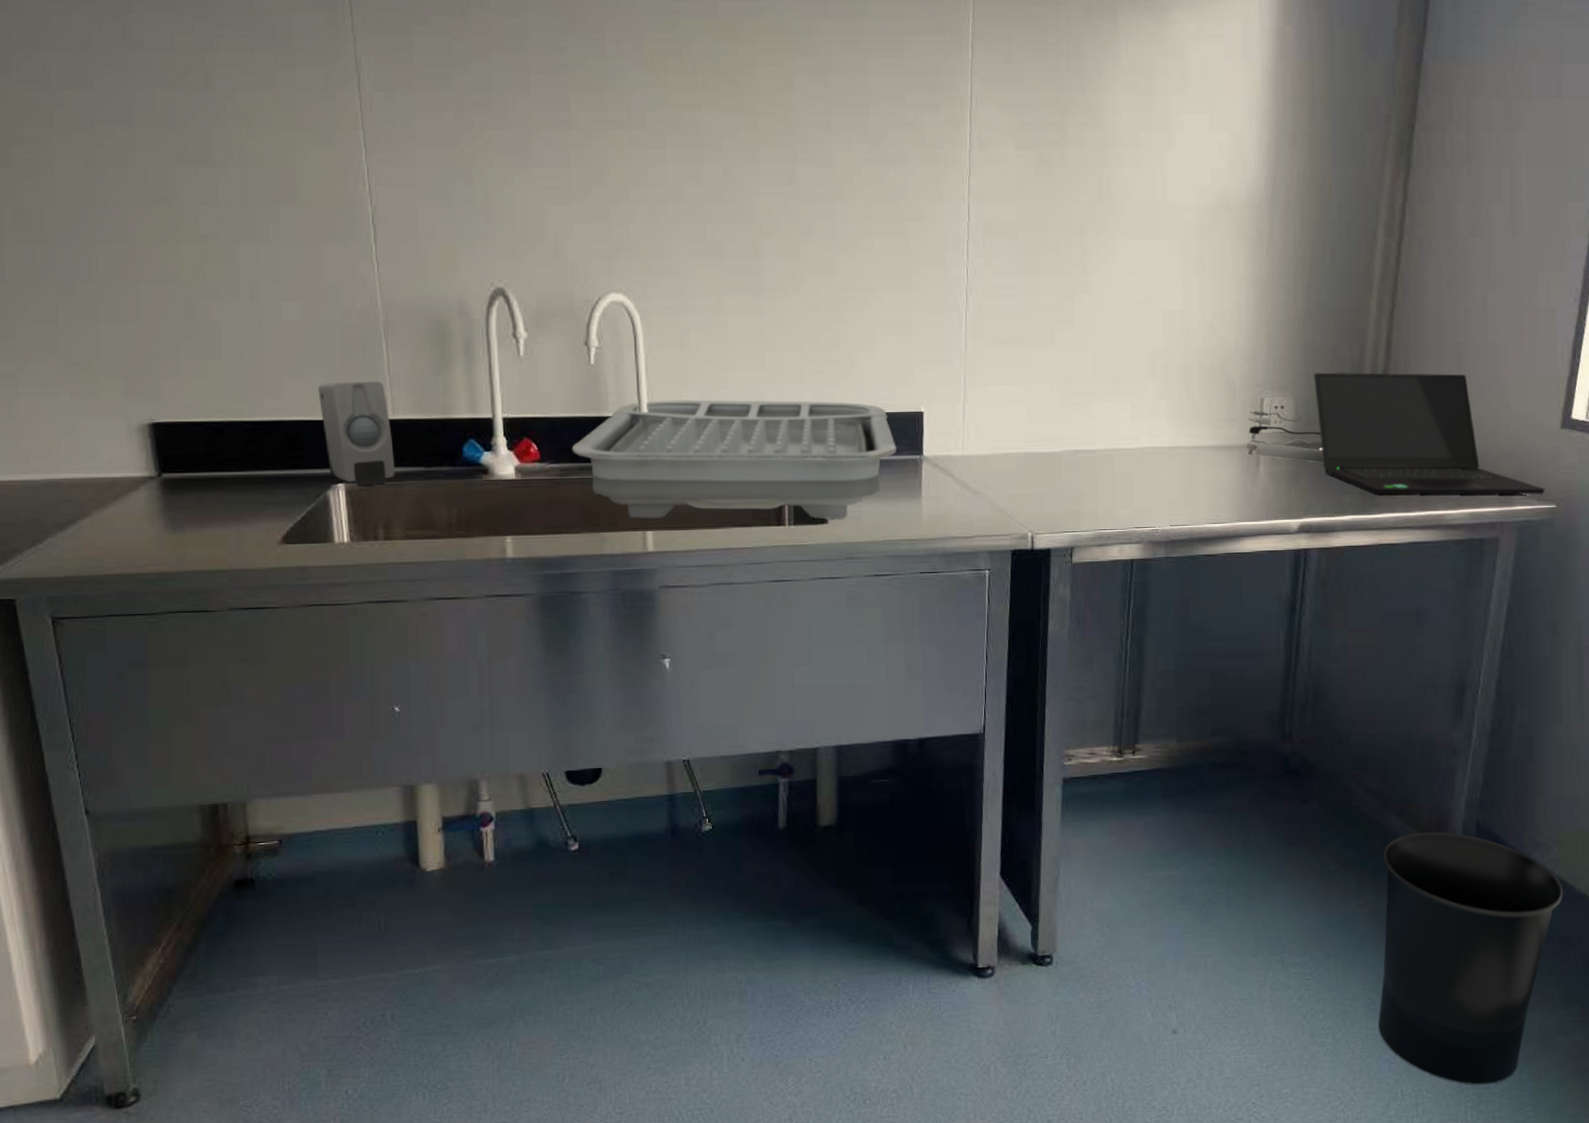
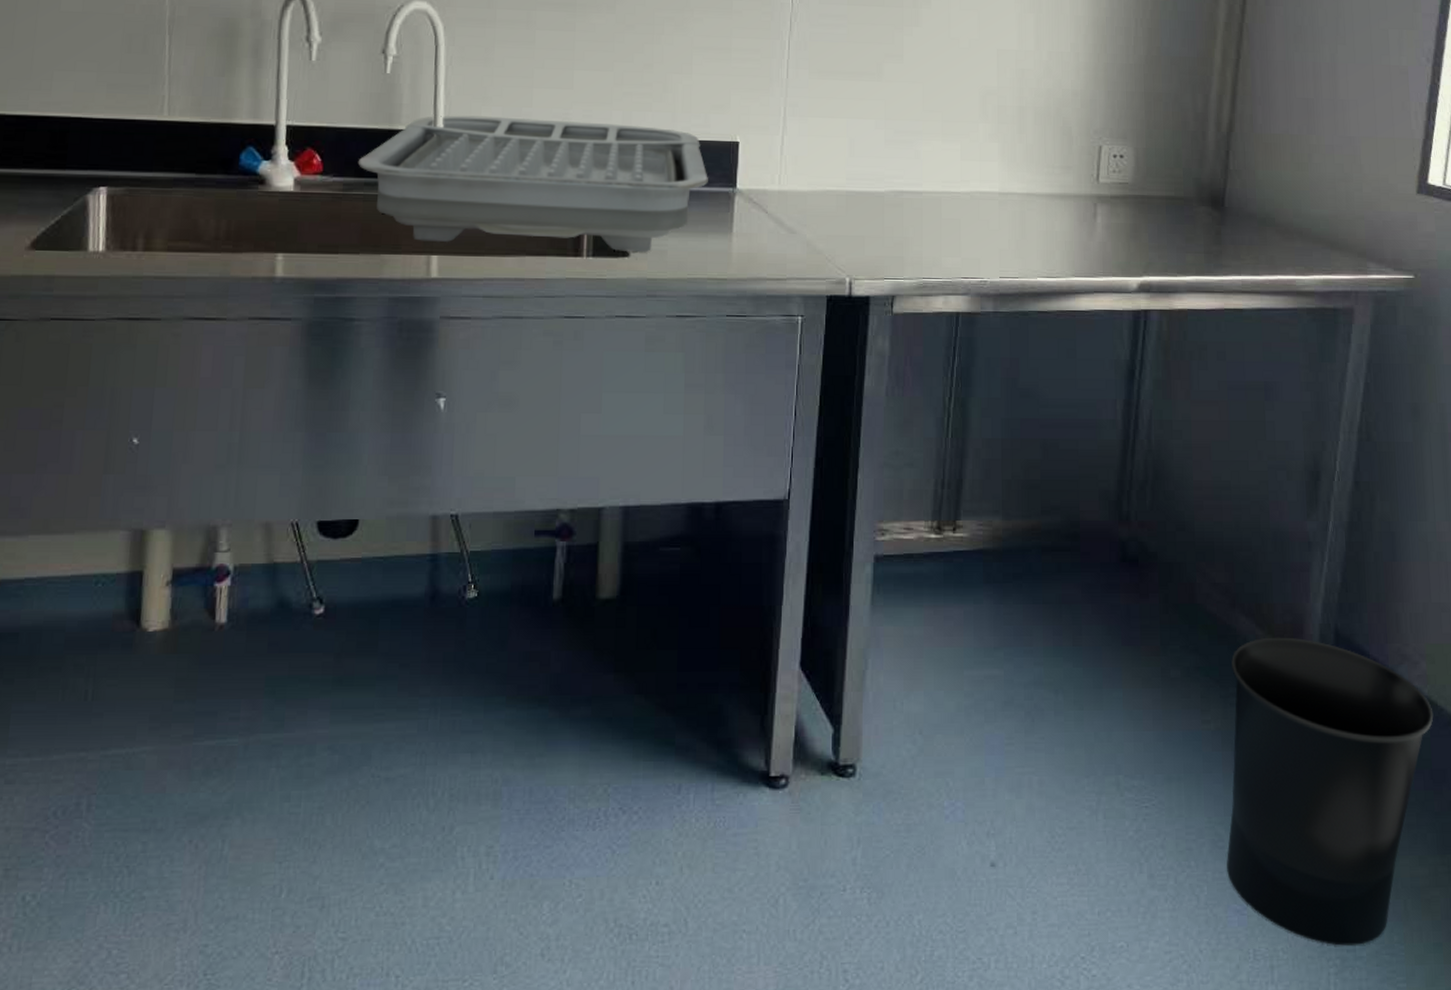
soap dispenser: present [318,381,396,486] -> none [90,78,165,191]
power strip: present [1246,410,1324,463] -> none [1082,158,1166,218]
laptop: present [1313,372,1545,495] -> none [1154,121,1402,264]

